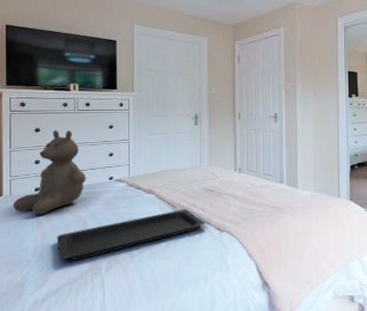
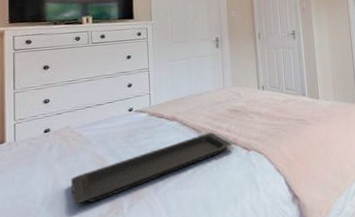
teddy bear: present [13,130,86,215] -> none [18,64,103,159]

